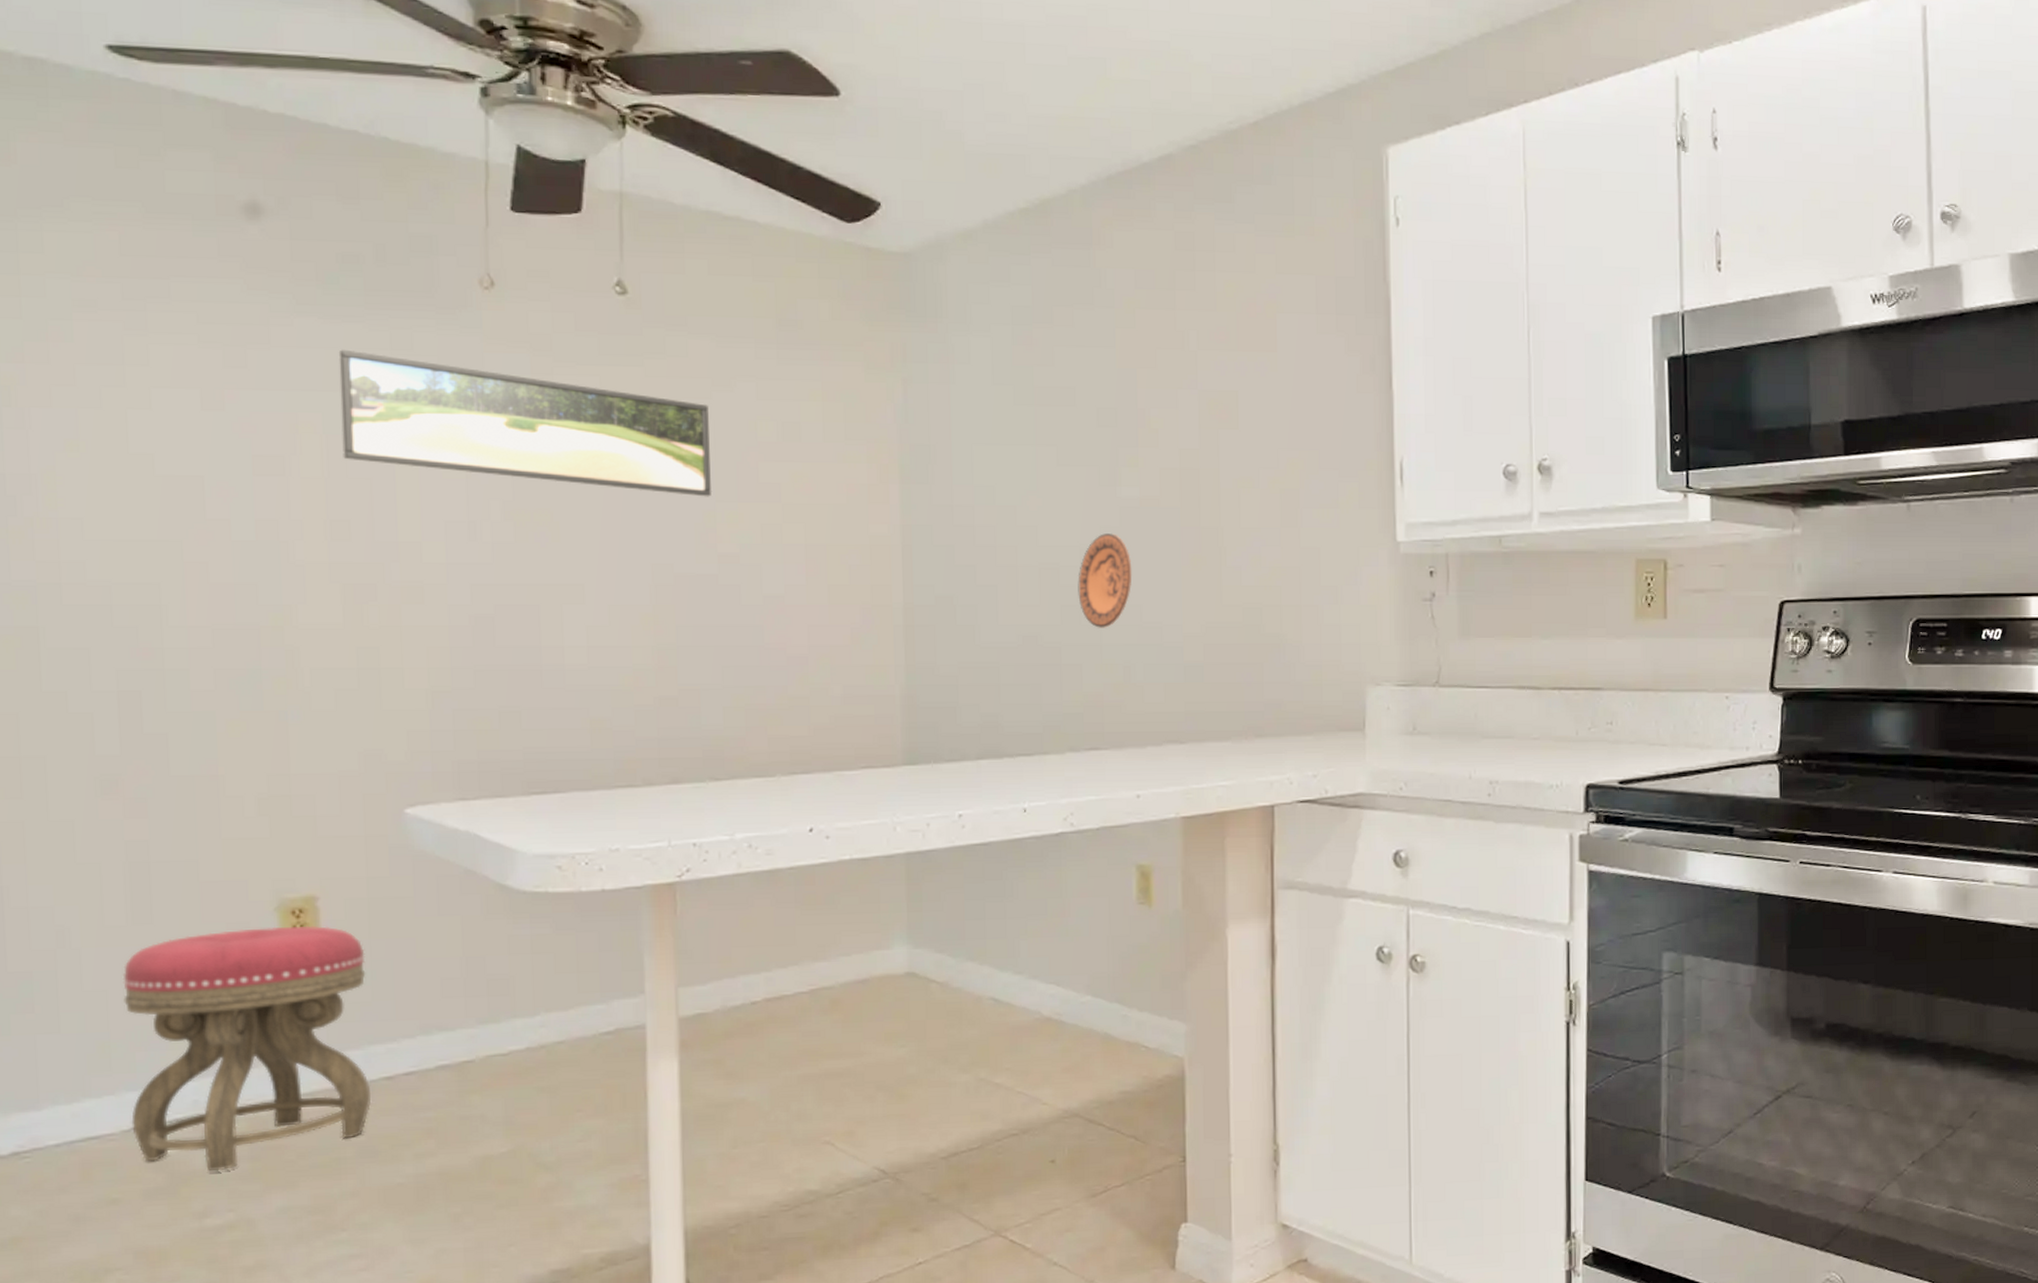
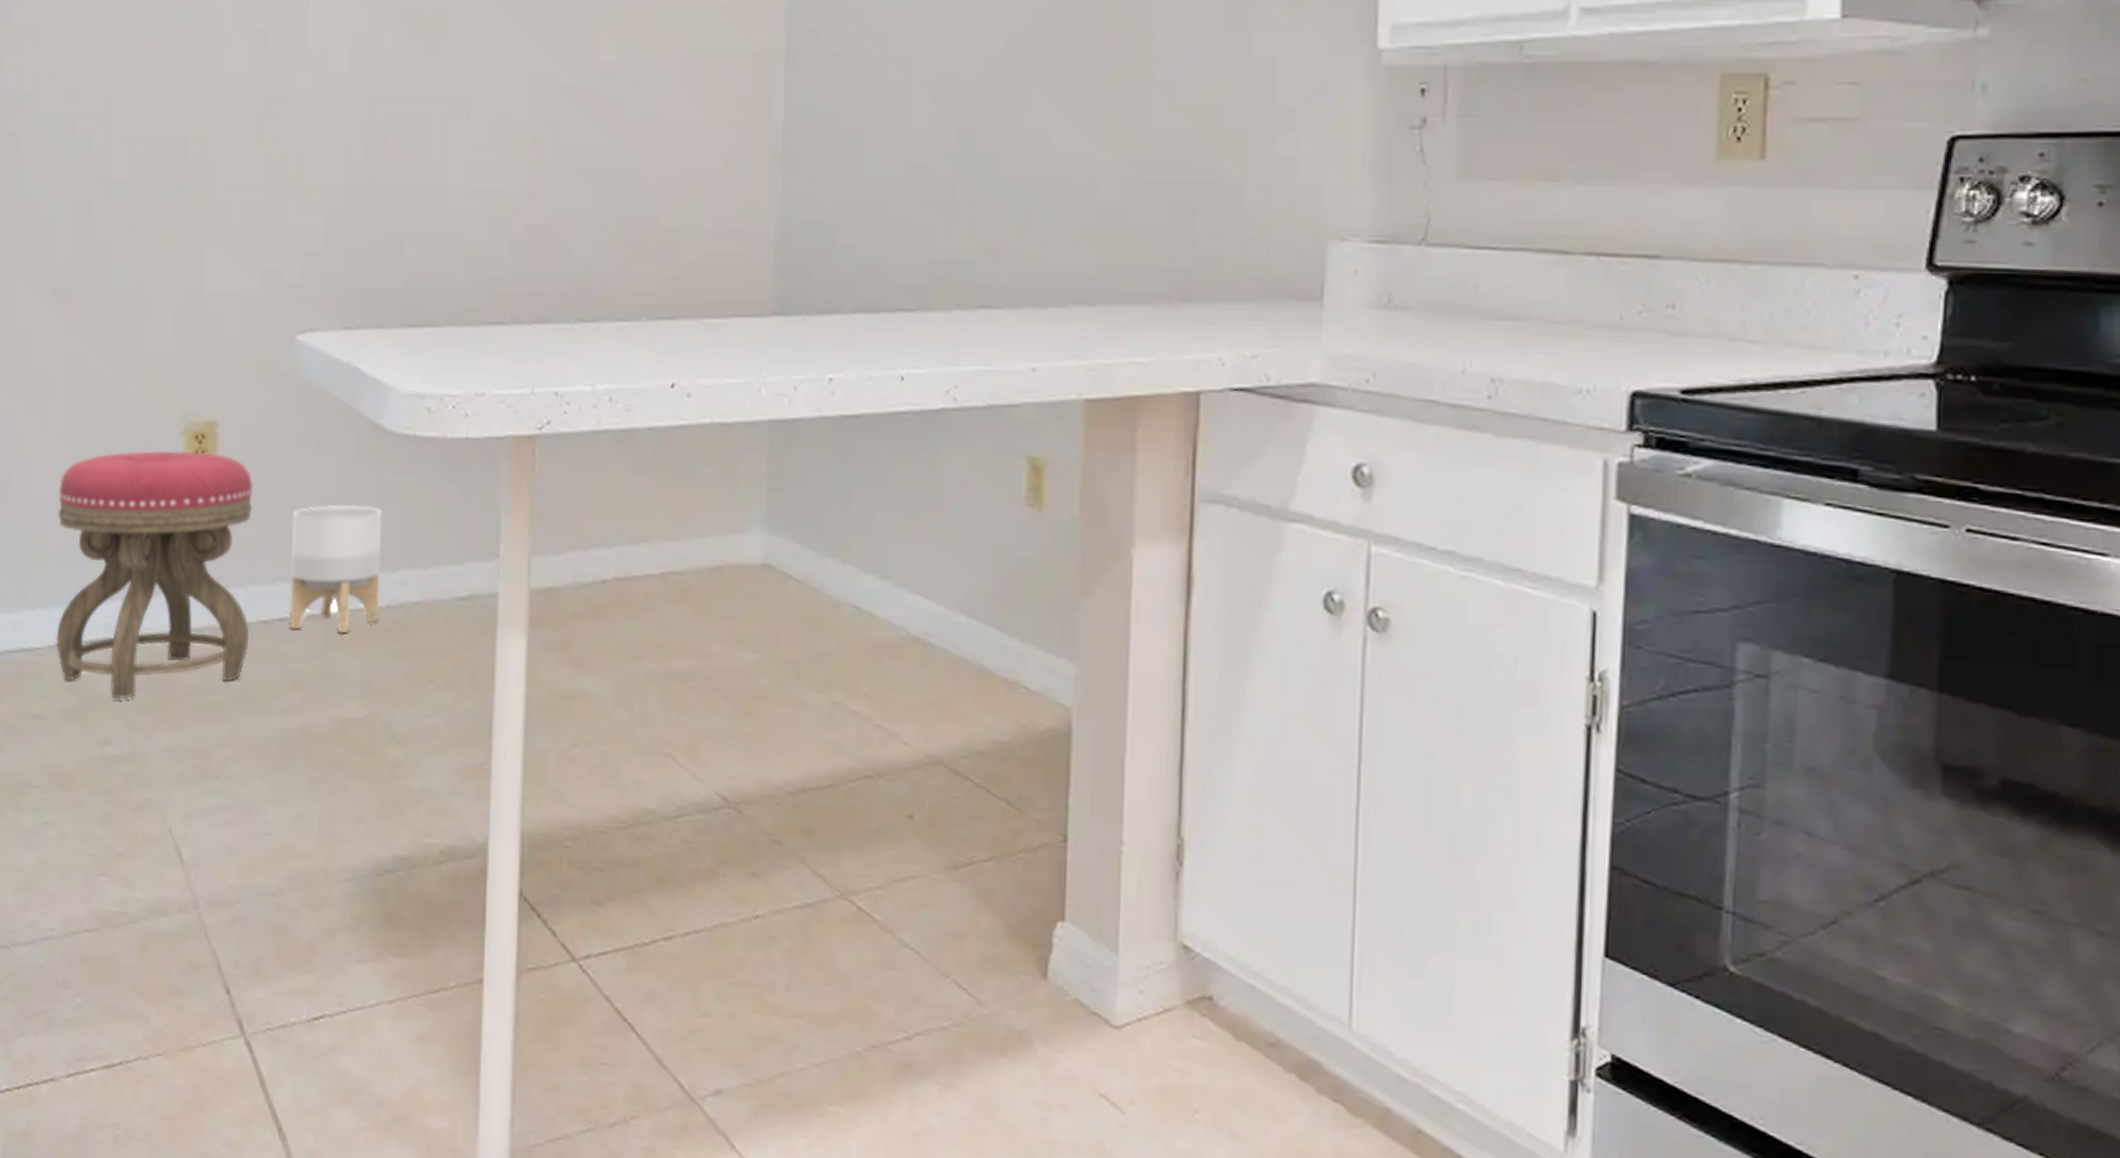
planter: none [413,959,518,1082] -> present [289,504,383,634]
decorative plate: present [1077,533,1132,628] -> none [977,39,1042,157]

